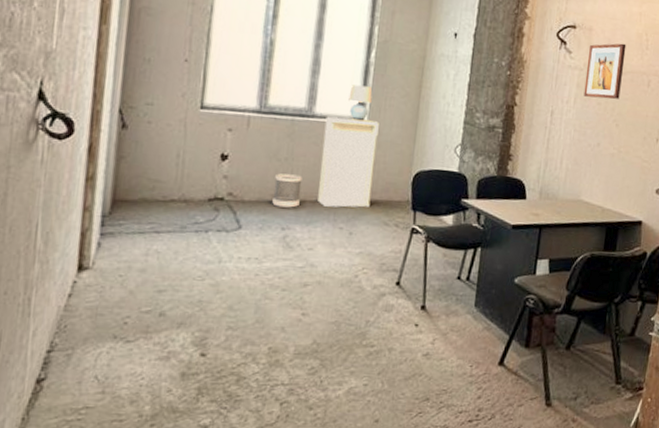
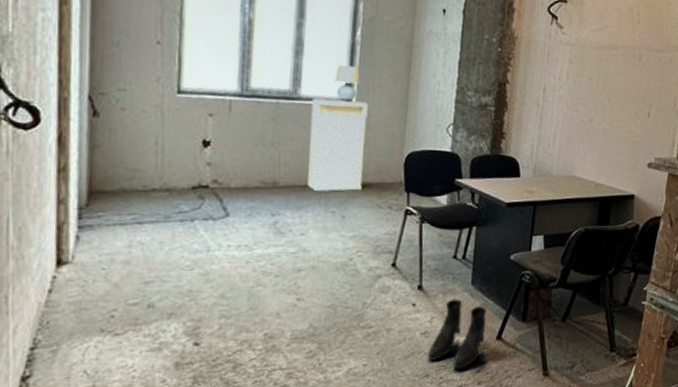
wastebasket: present [272,173,303,208] -> none [260,159,290,194]
boots: none [428,321,490,396] -> present [427,299,487,371]
wall art: present [583,43,626,100] -> none [576,17,618,75]

